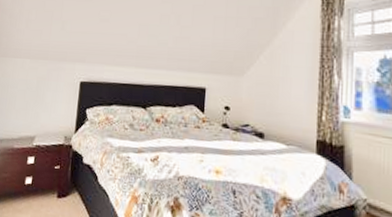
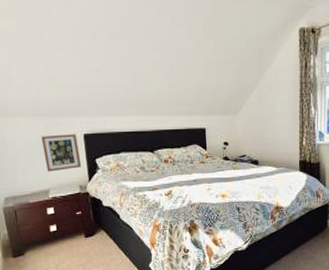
picture frame: none [38,79,74,118] -> present [41,134,82,172]

